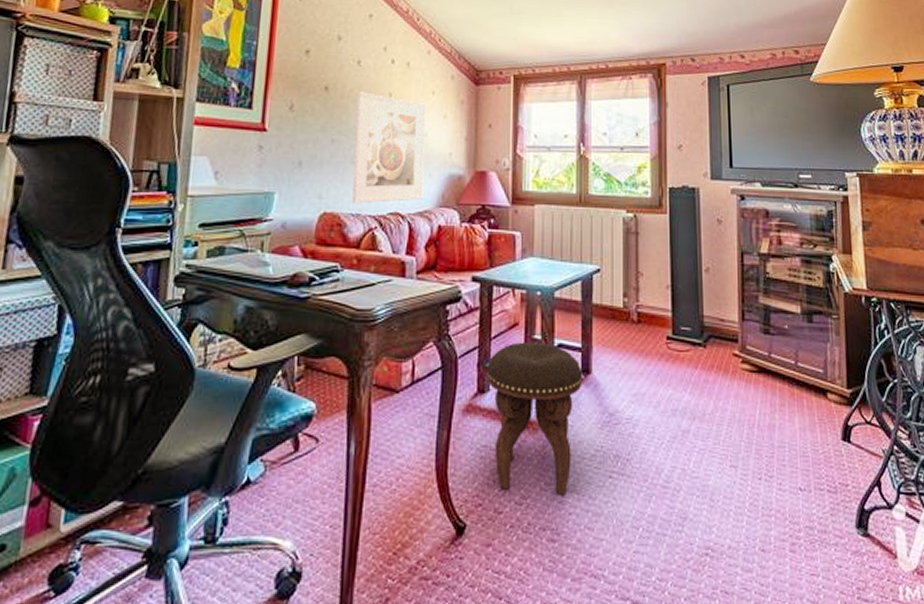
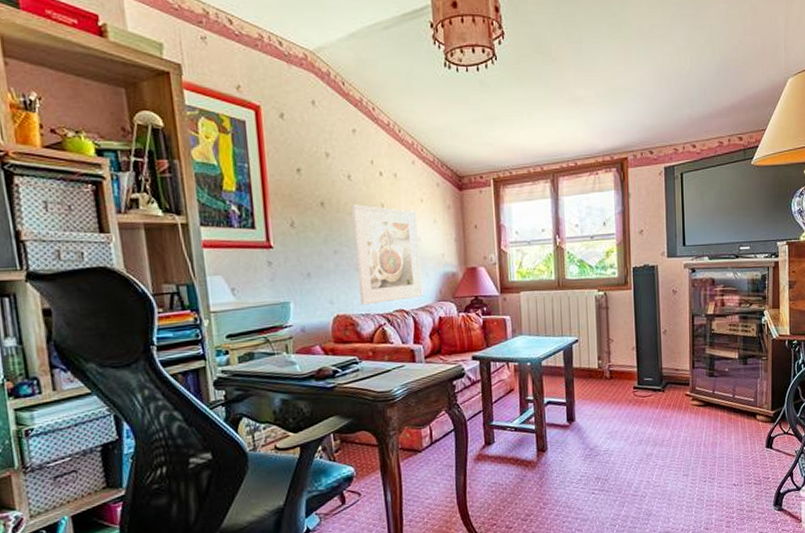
footstool: present [487,342,583,495] -> none [491,401,568,512]

